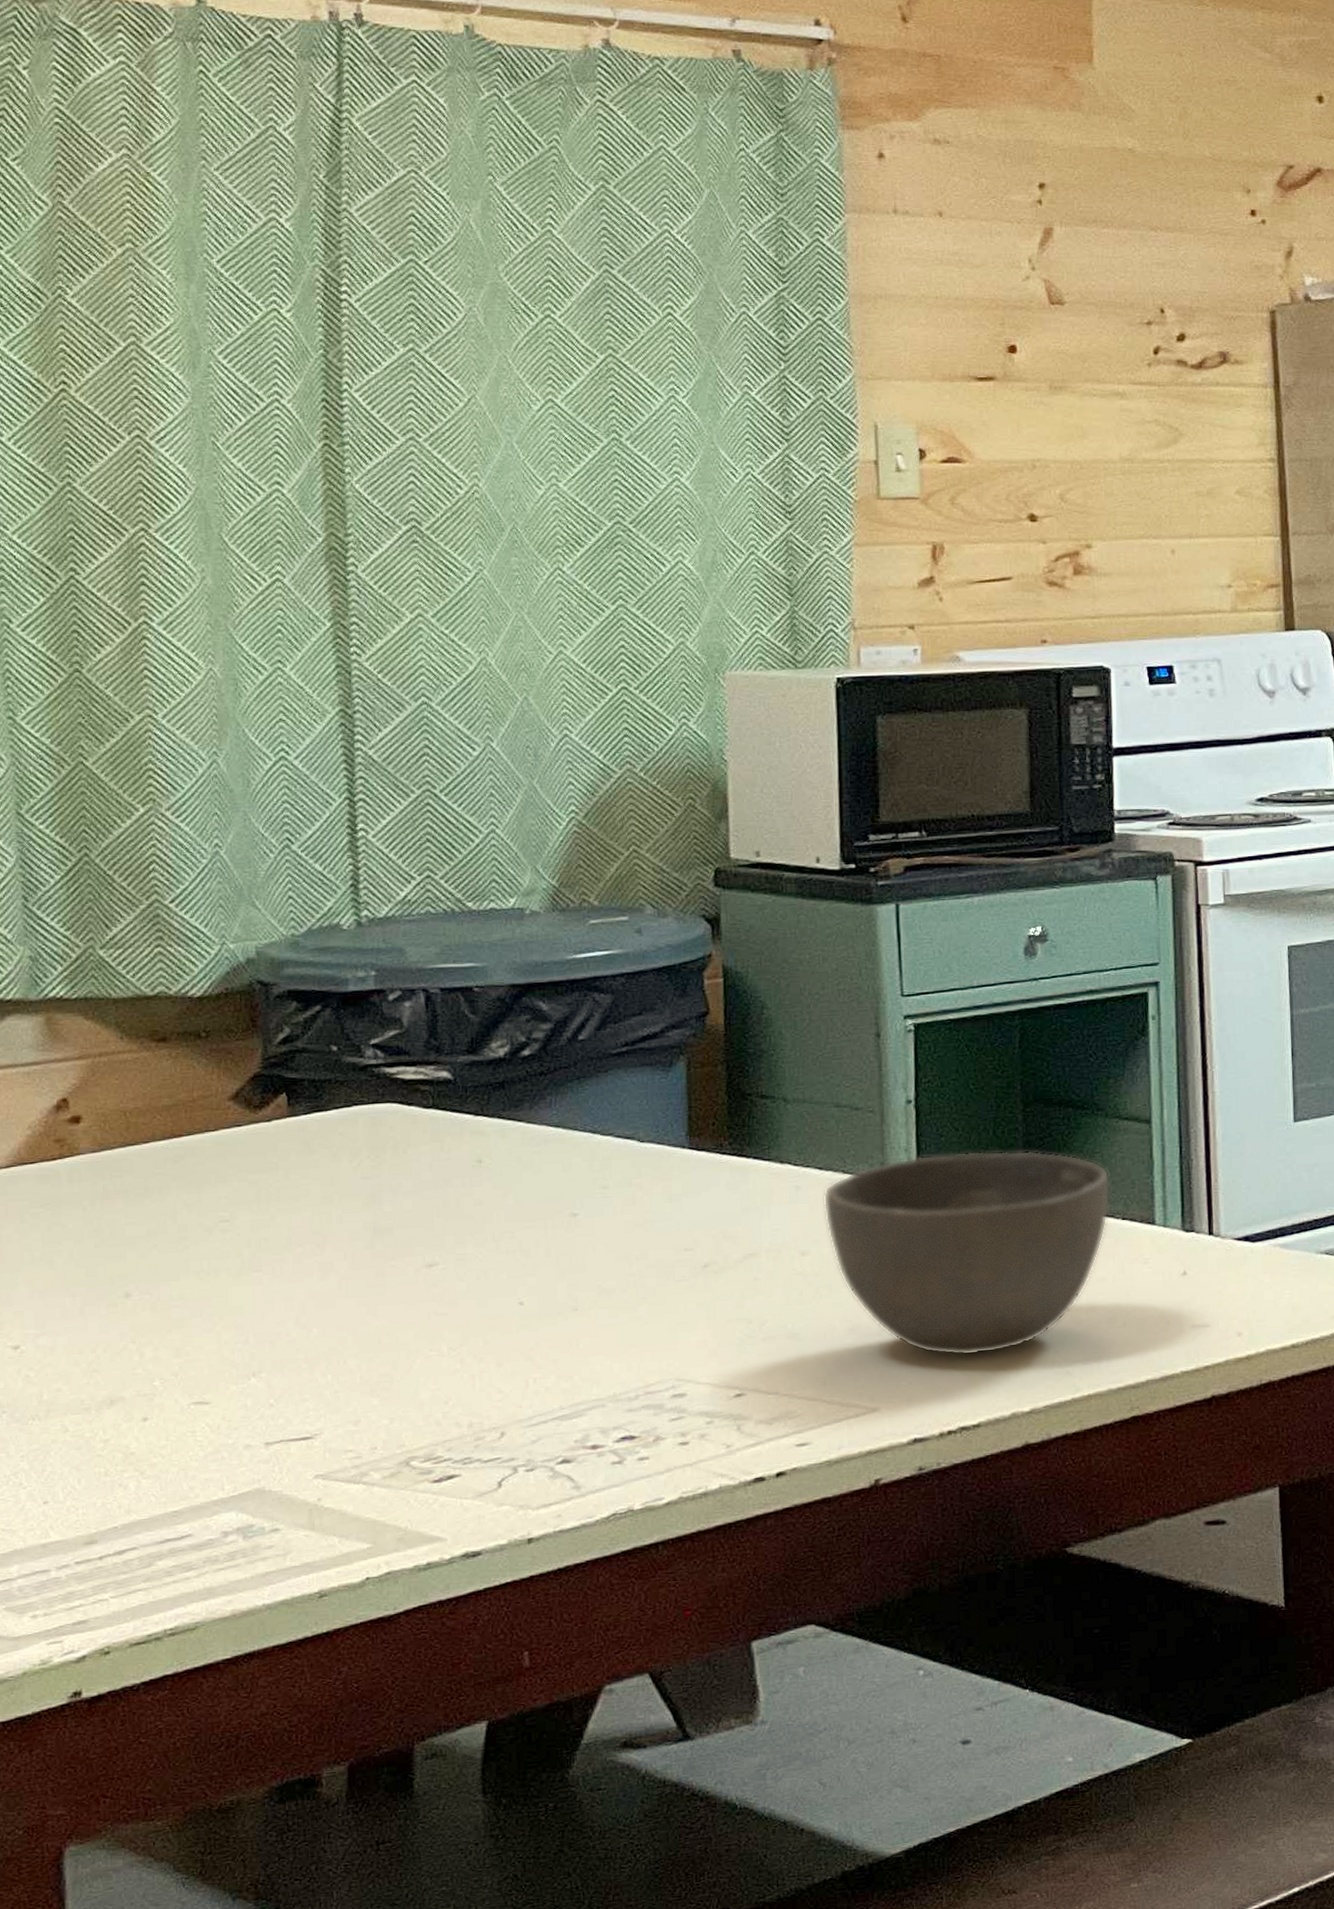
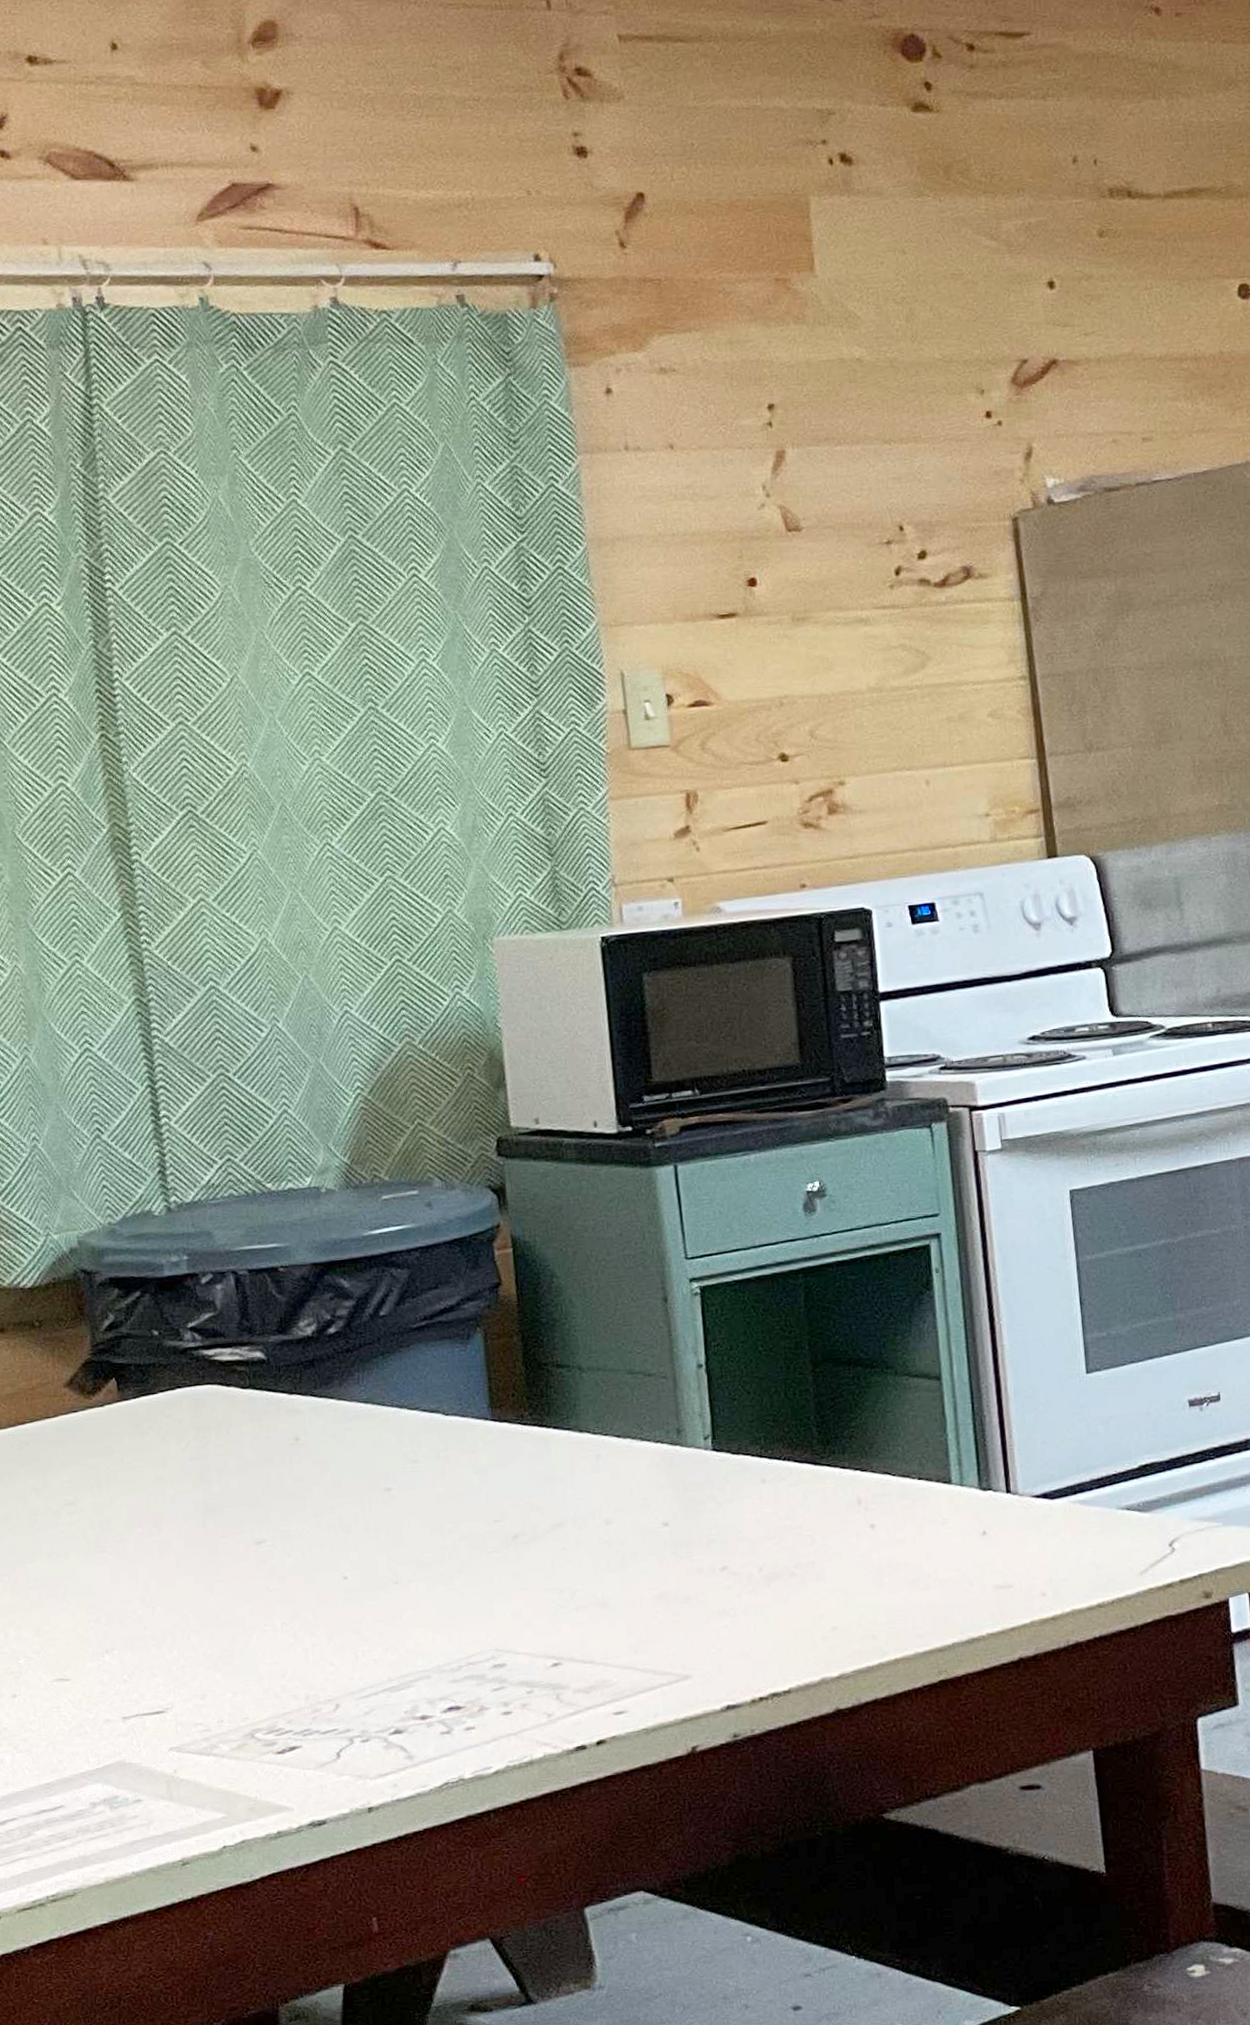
bowl: present [823,1150,1110,1356] -> none [623,1411,906,1622]

